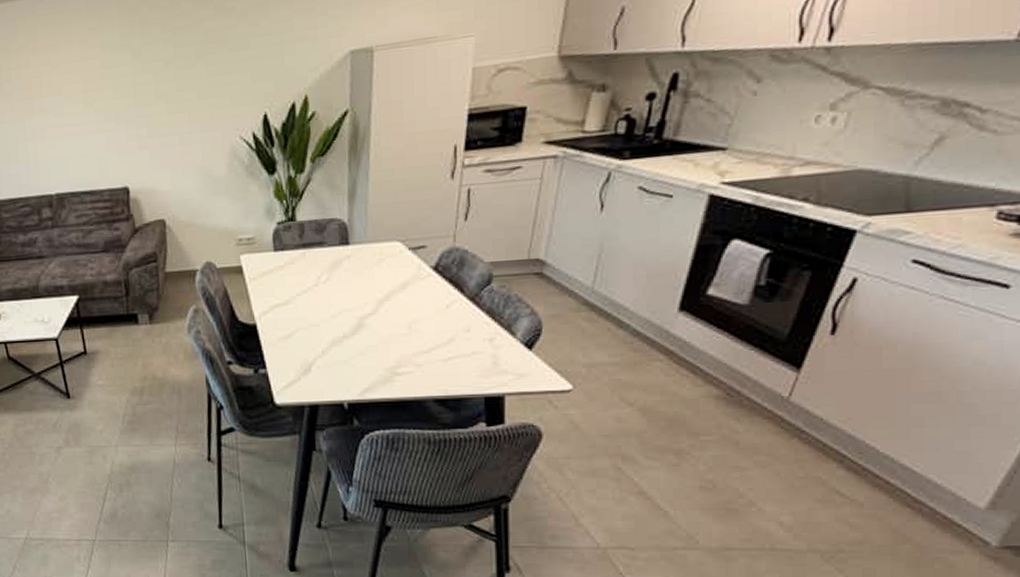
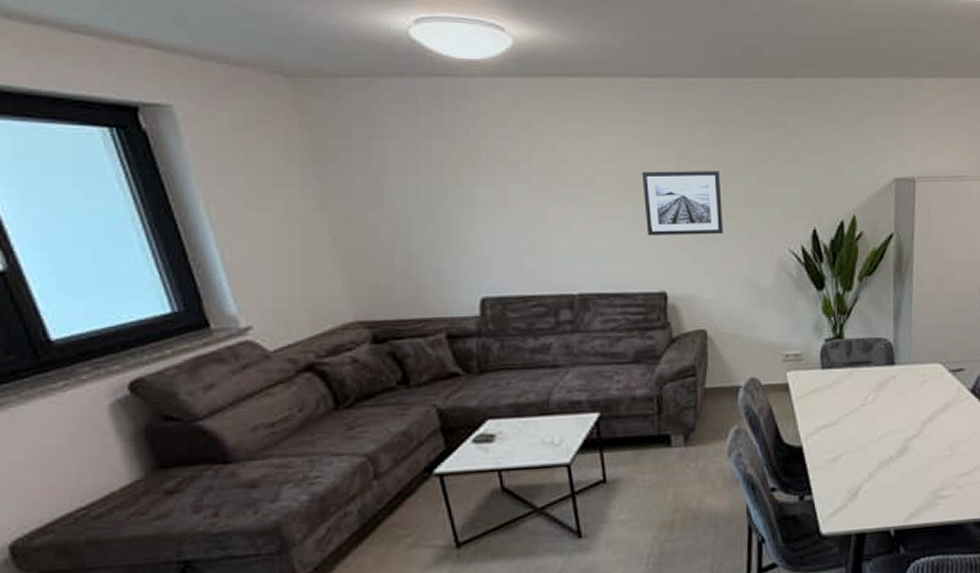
wall art: none [102,67,177,136] -> present [641,171,723,236]

